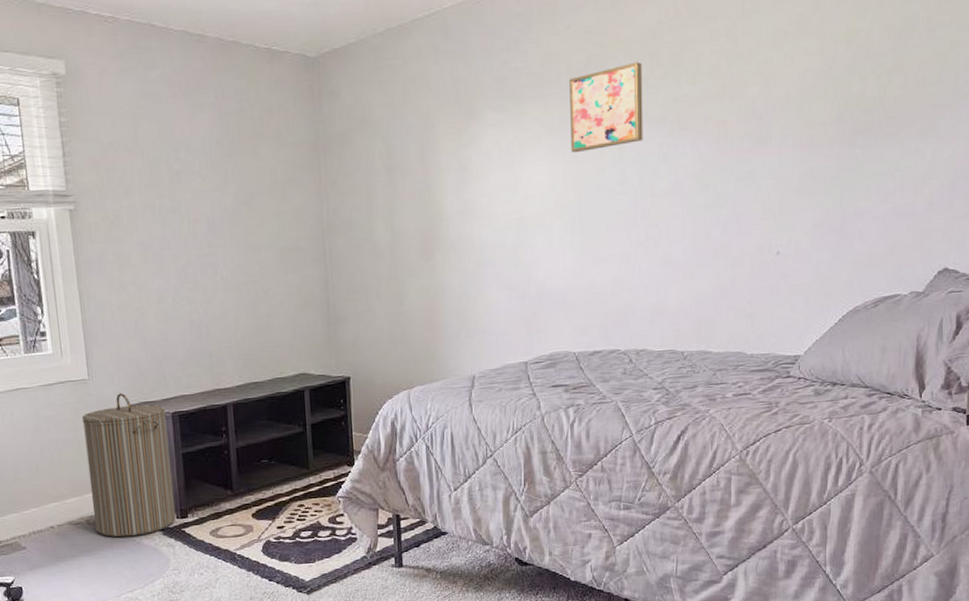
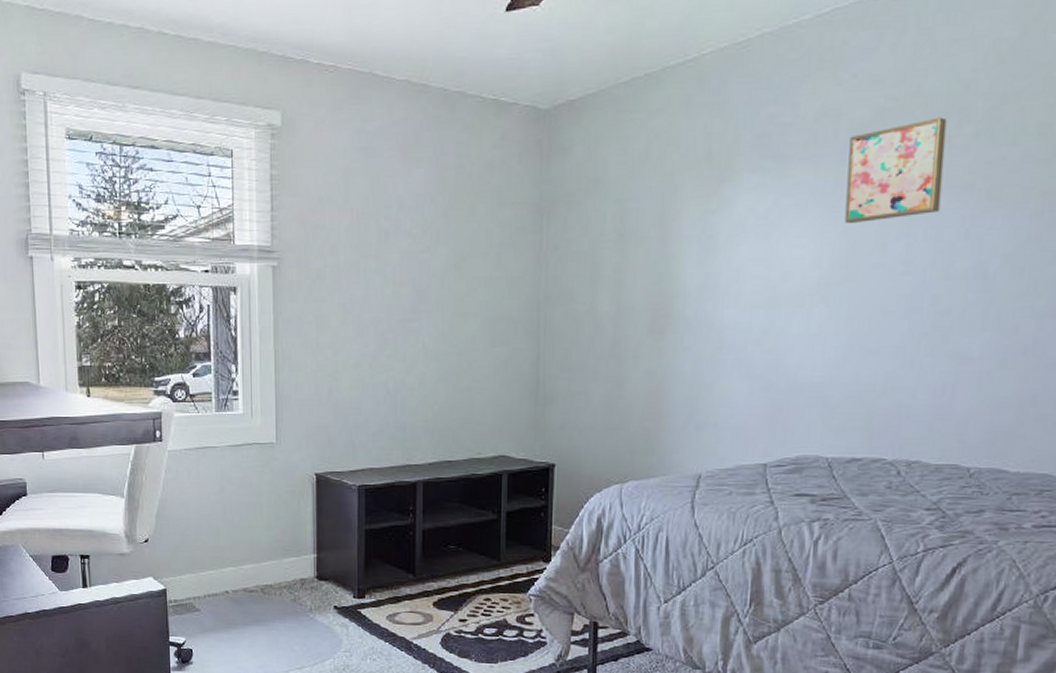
laundry hamper: present [81,393,177,537] -> none [266,460,353,612]

